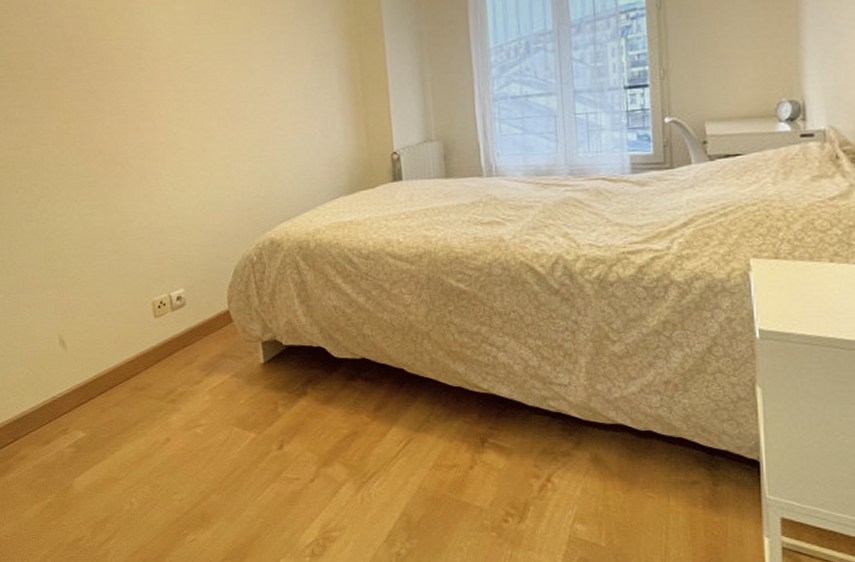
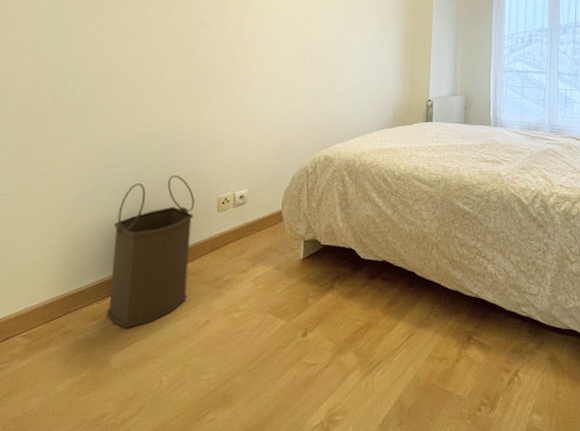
basket: none [43,280,141,451] -> present [107,175,195,329]

